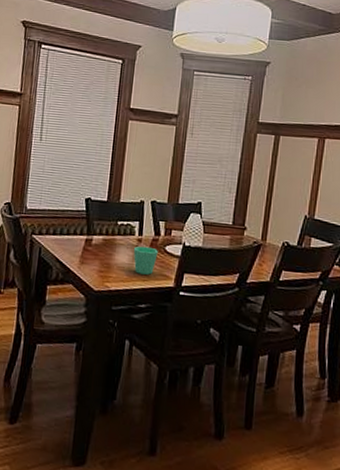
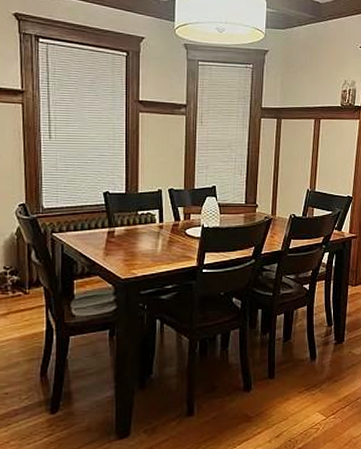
cup: present [133,246,158,275] -> none [155,232,179,258]

